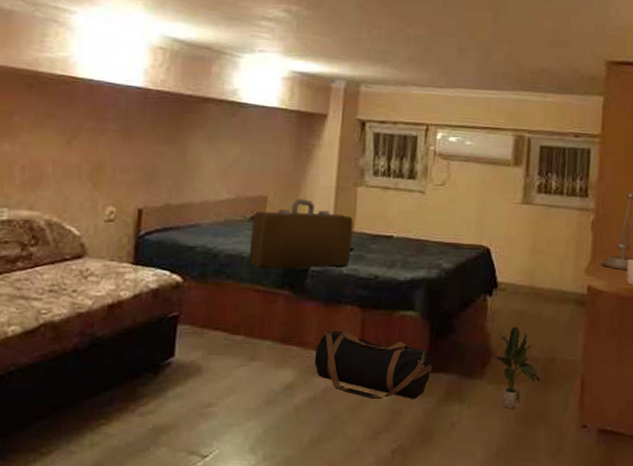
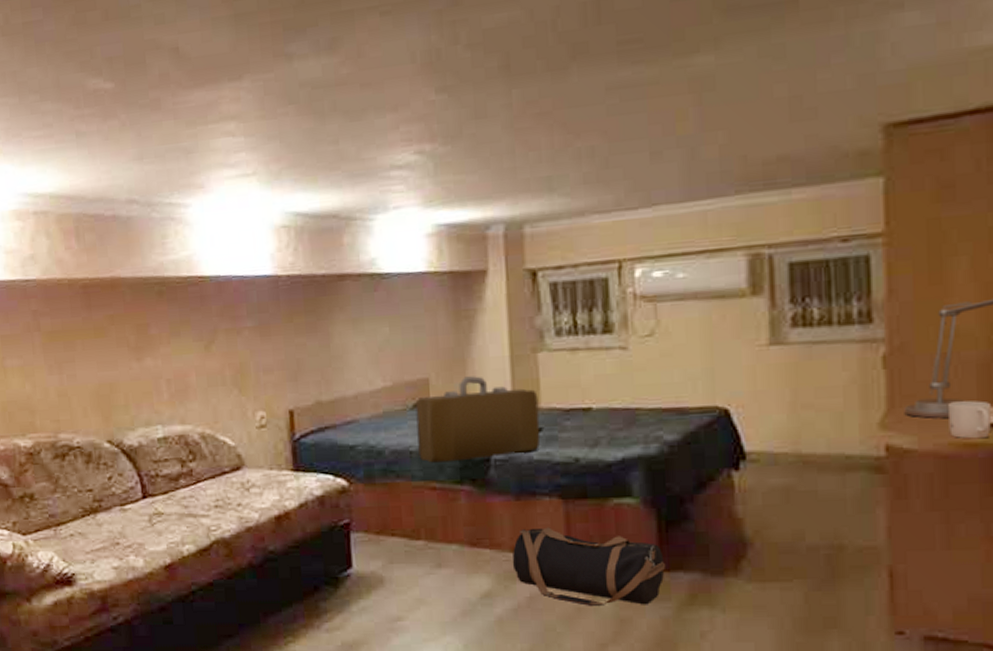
potted plant: present [494,326,543,409] -> none [752,507,828,612]

